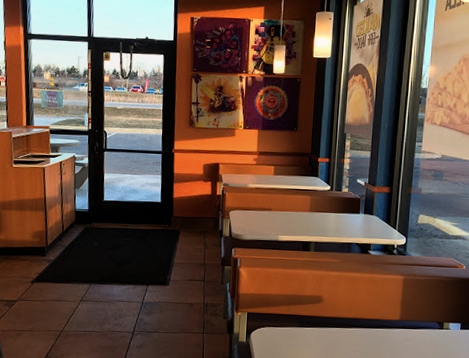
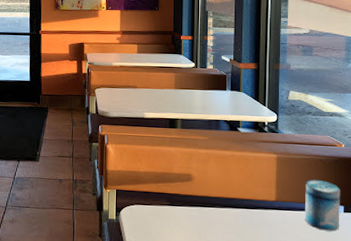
beverage can: none [424,299,459,347] -> present [304,180,341,232]

